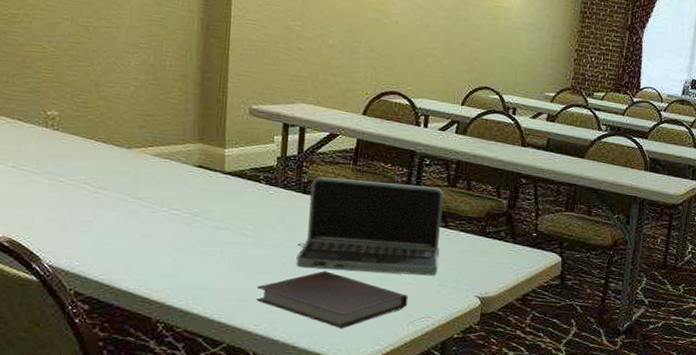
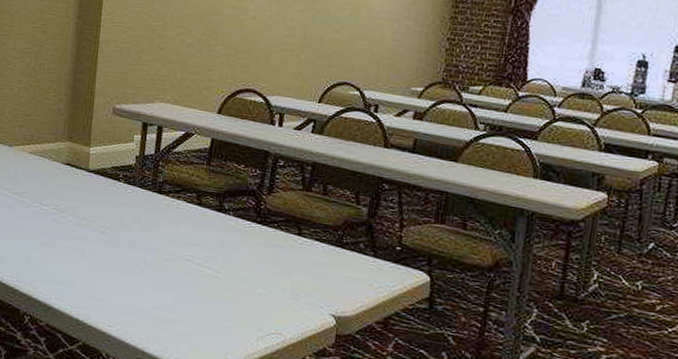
notebook: present [255,271,408,329] -> none [110,274,258,338]
laptop: present [296,177,444,276] -> none [149,176,298,288]

